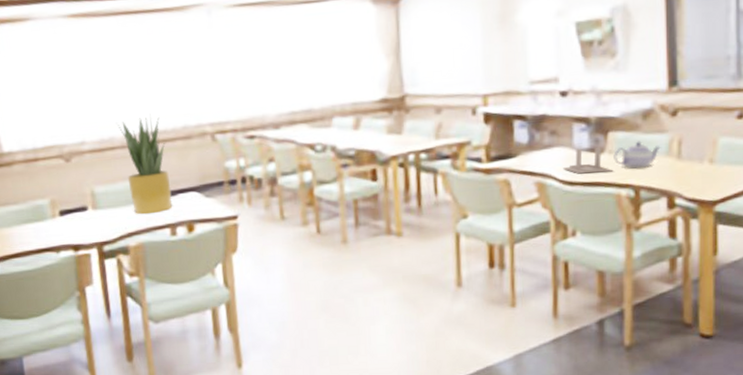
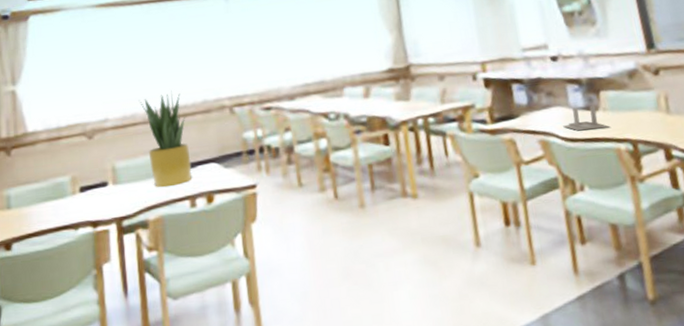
teapot: present [613,141,662,170] -> none [608,98,651,126]

